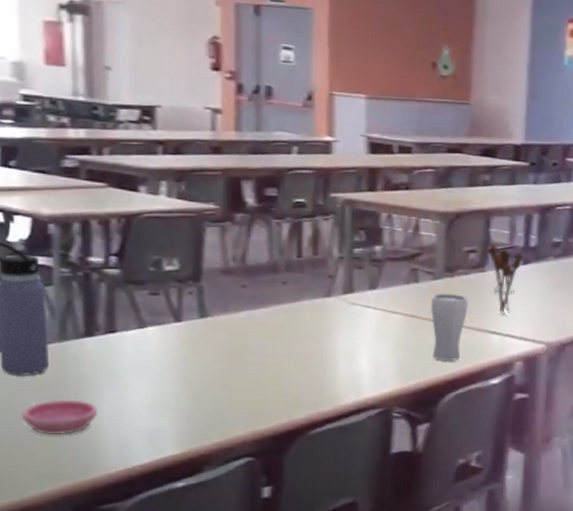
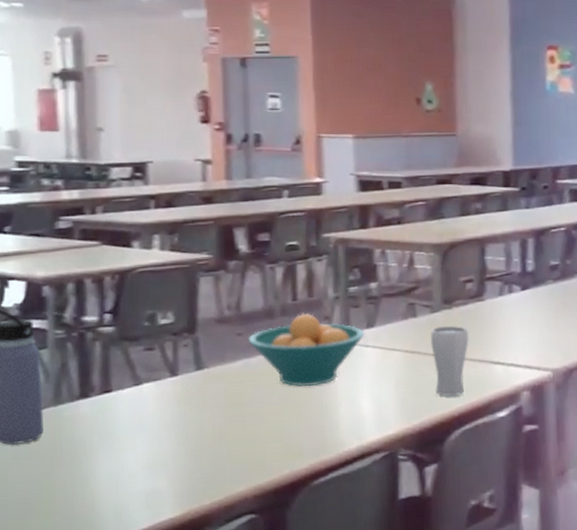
saucer: present [21,399,98,435] -> none [15,465,94,506]
fruit bowl: none [252,270,366,342] -> present [248,313,364,387]
utensil holder: present [489,244,523,314] -> none [486,272,521,343]

